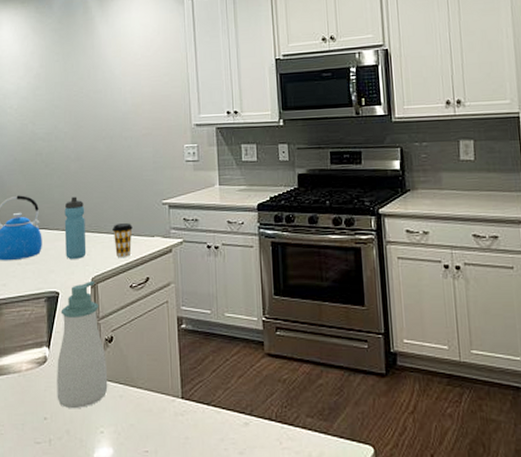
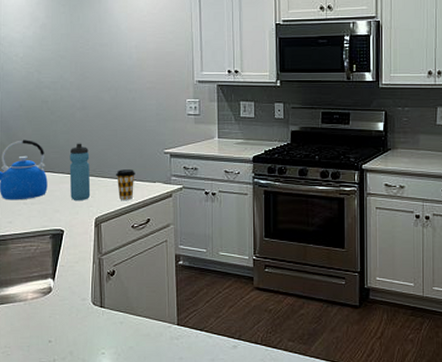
soap bottle: present [57,281,108,409] -> none [61,221,109,333]

